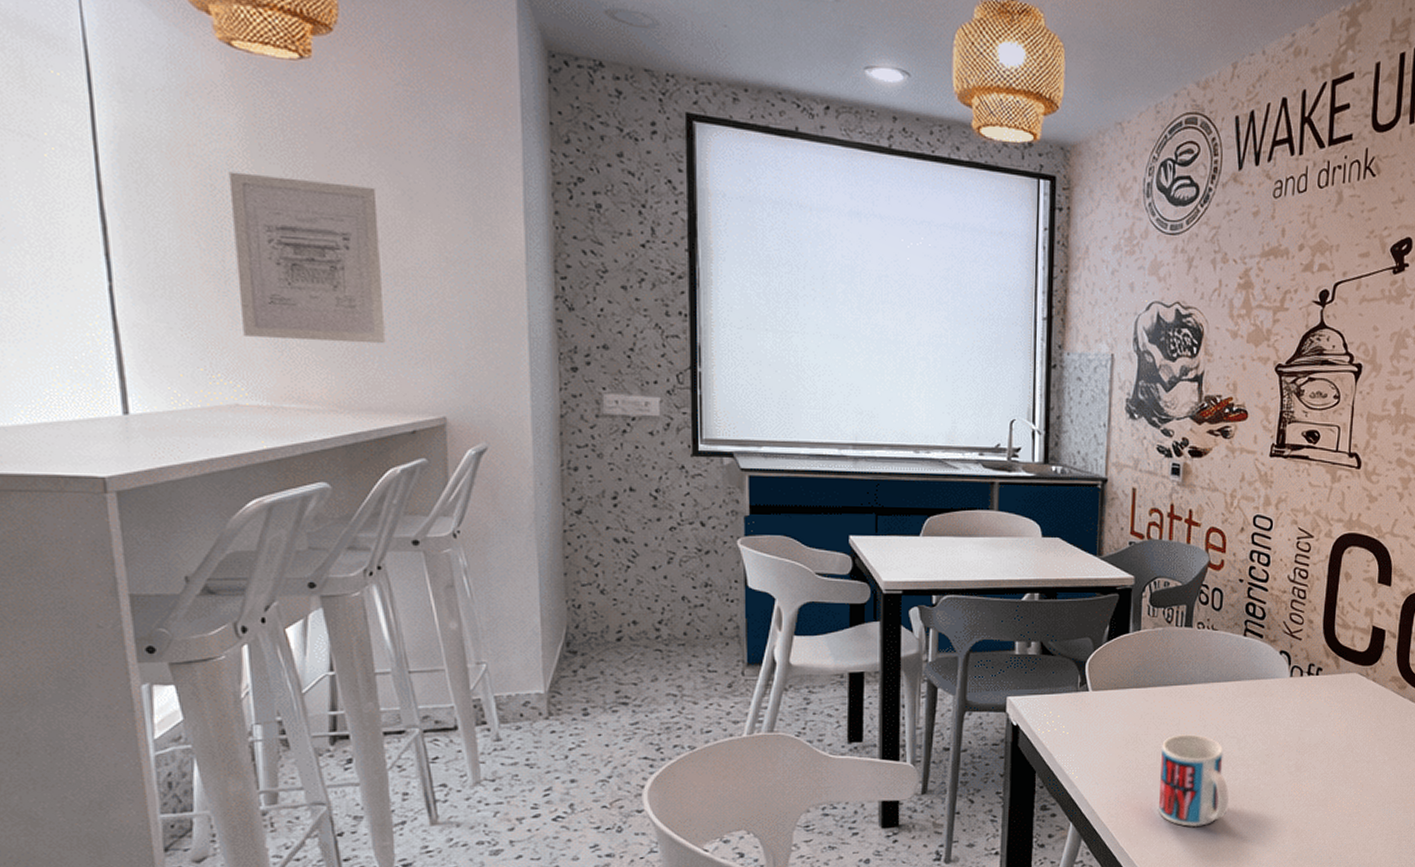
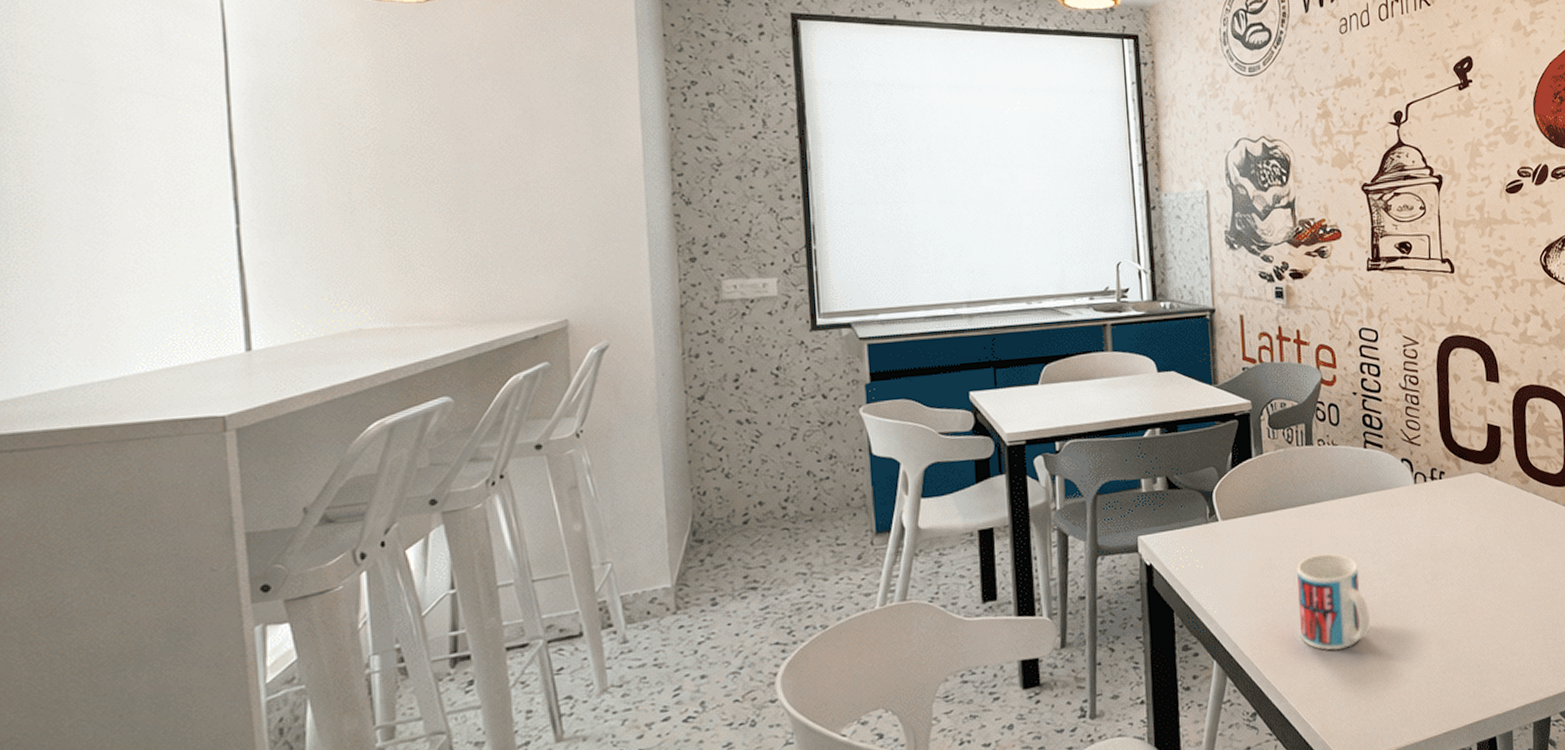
wall art: present [228,171,386,344] -> none [356,109,509,262]

